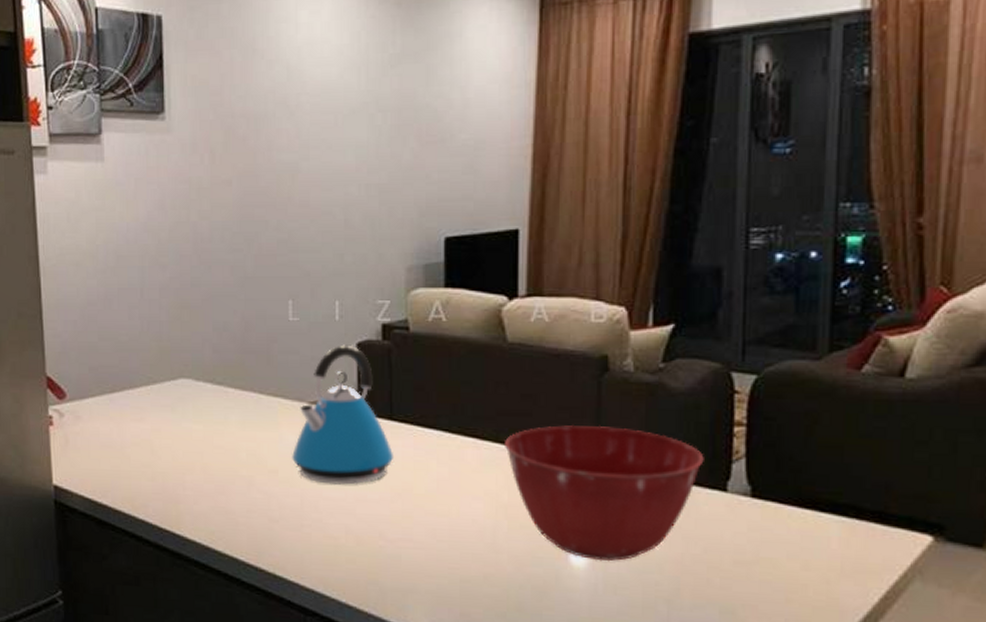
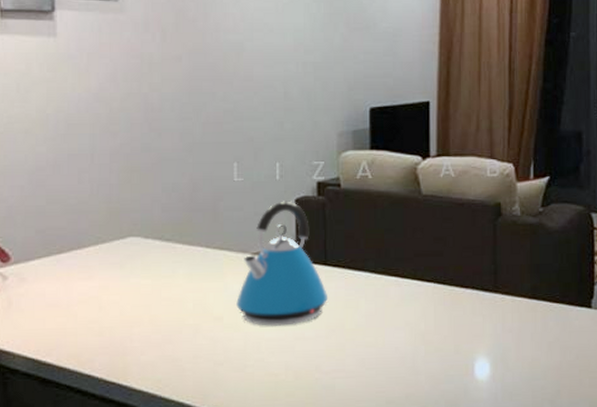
mixing bowl: present [505,425,704,562] -> none [421,260,574,374]

